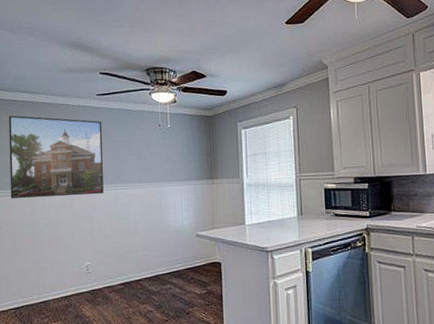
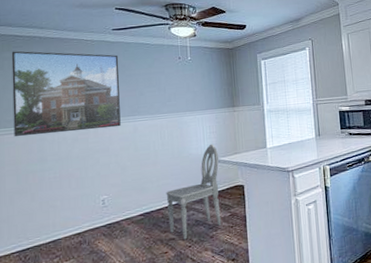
dining chair: none [144,217,198,314] -> present [166,143,222,240]

